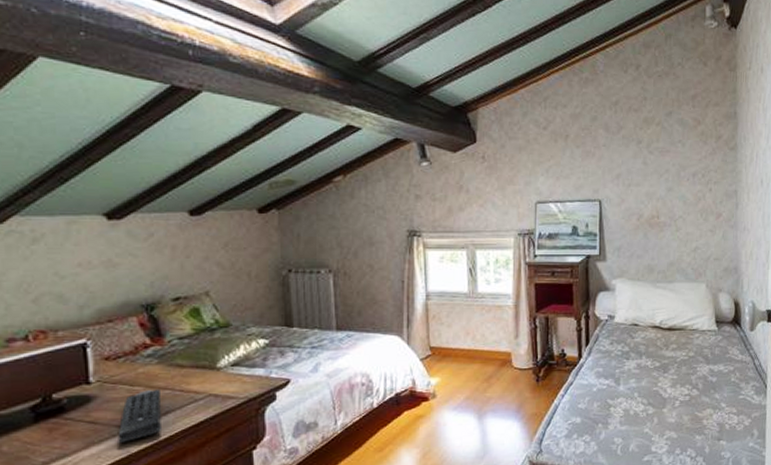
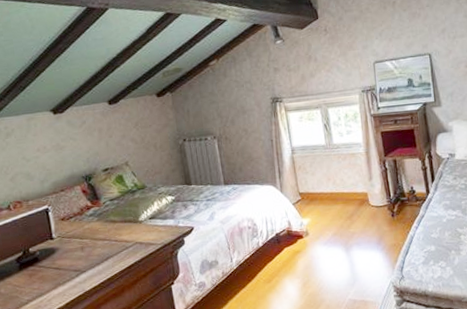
remote control: present [118,388,163,444] -> none [75,240,106,284]

